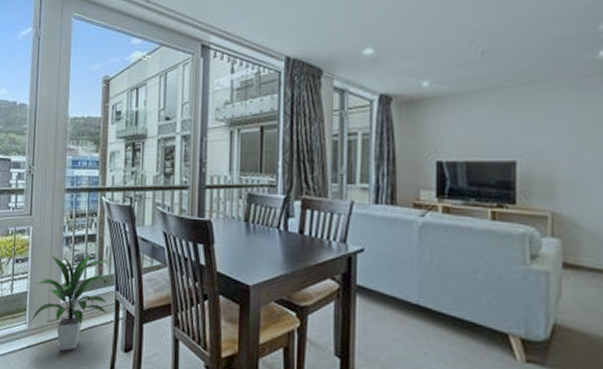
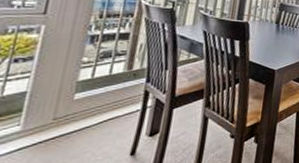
indoor plant: present [30,254,110,351] -> none [26,52,142,146]

